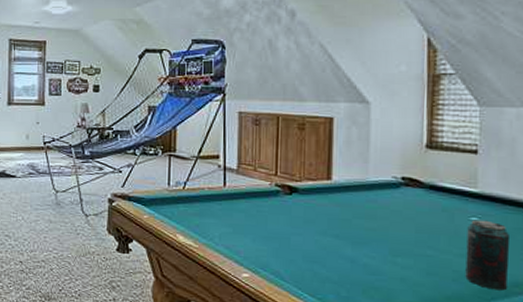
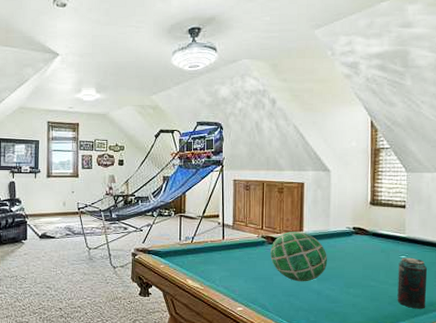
volleyball: none [287,180,366,246] -> present [270,232,328,282]

